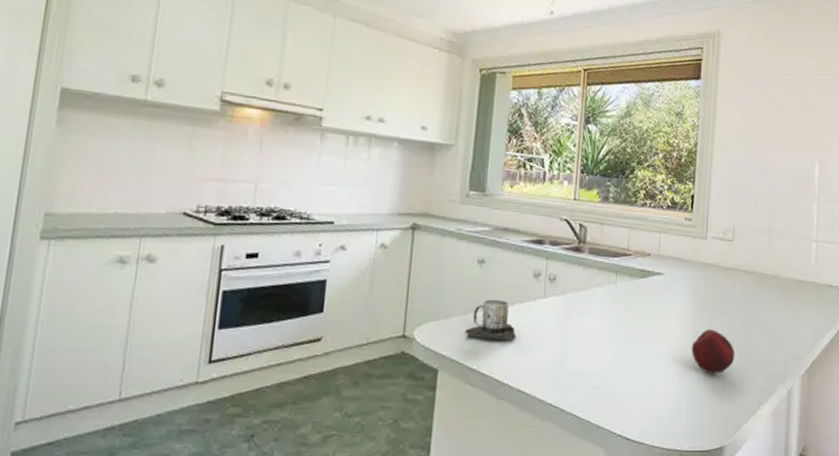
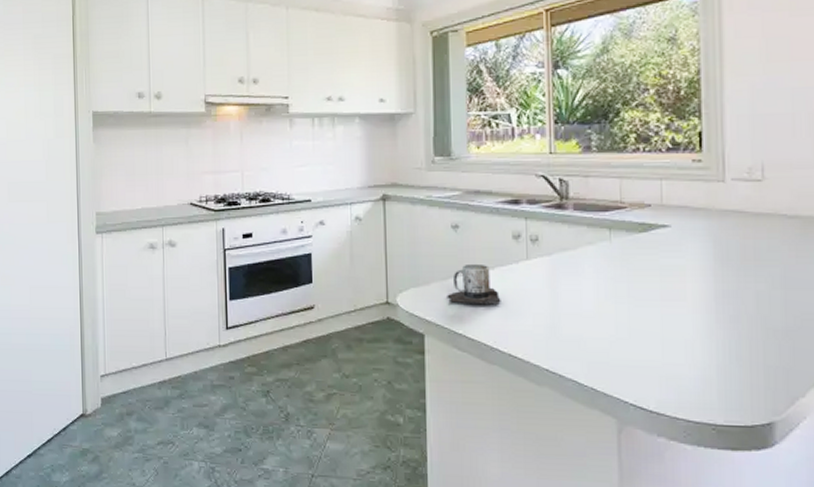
apple: present [691,329,735,374] -> none [716,287,779,338]

